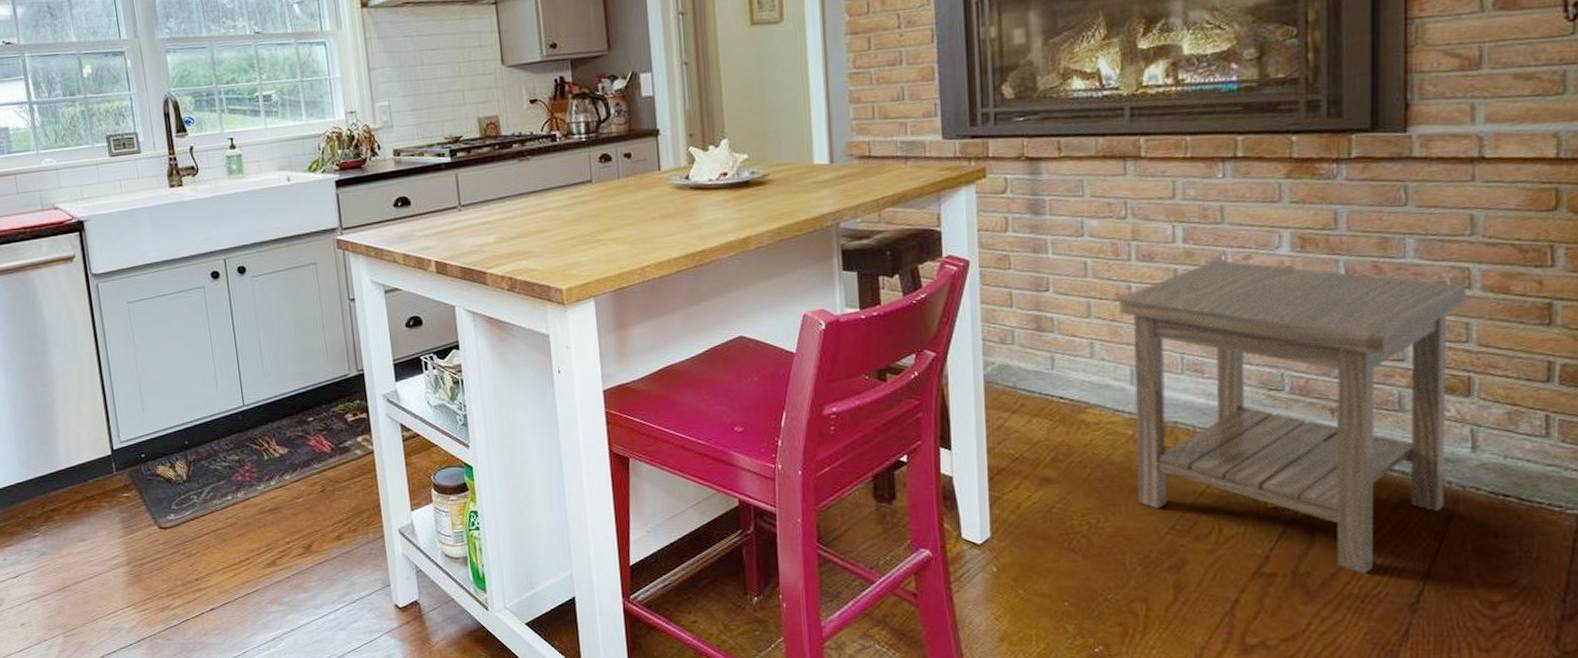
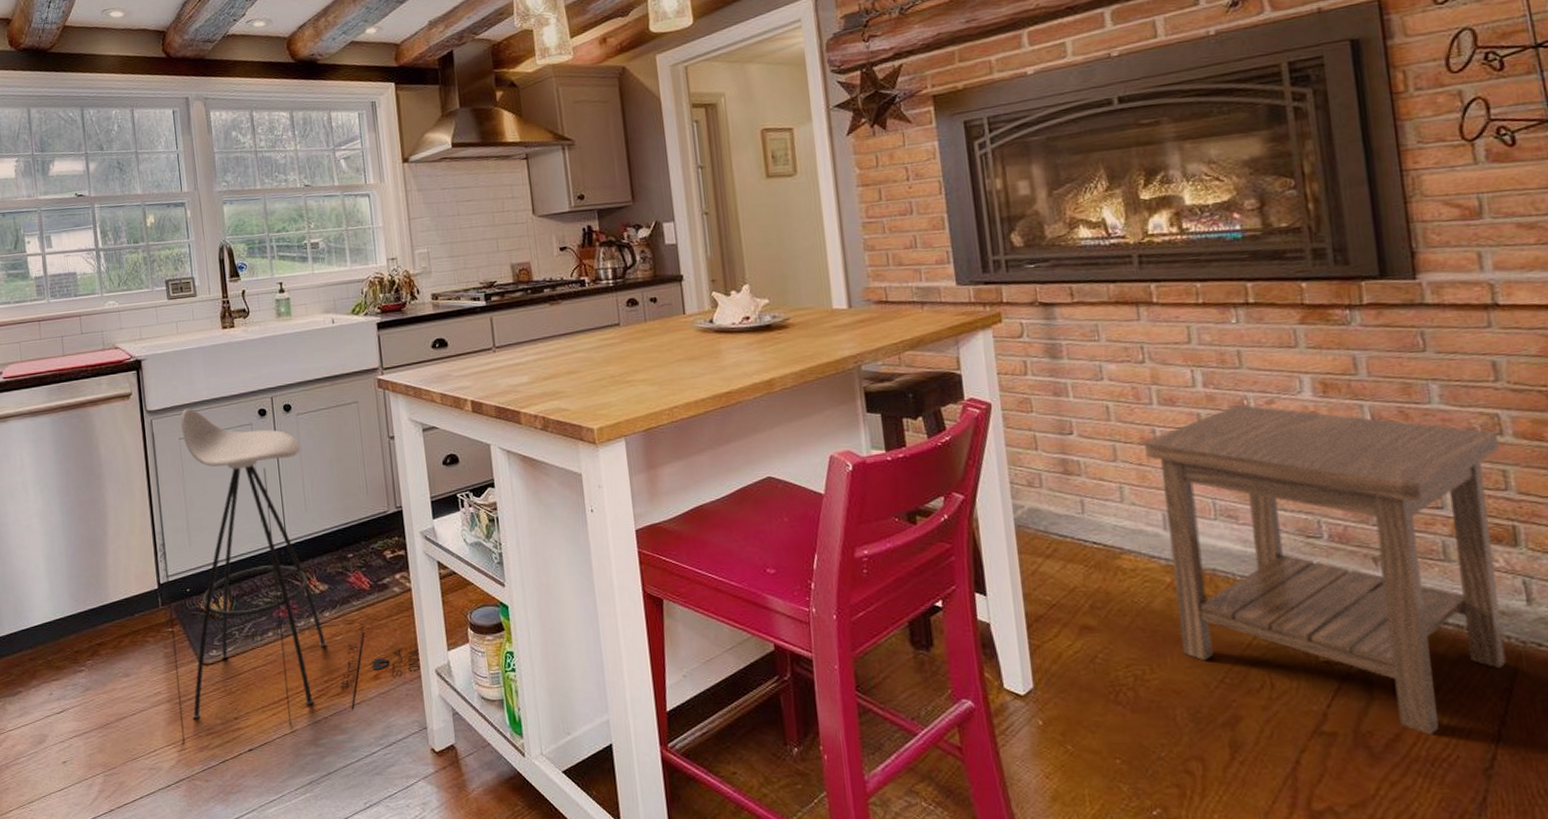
stool: none [98,271,384,602] -> present [151,408,421,741]

